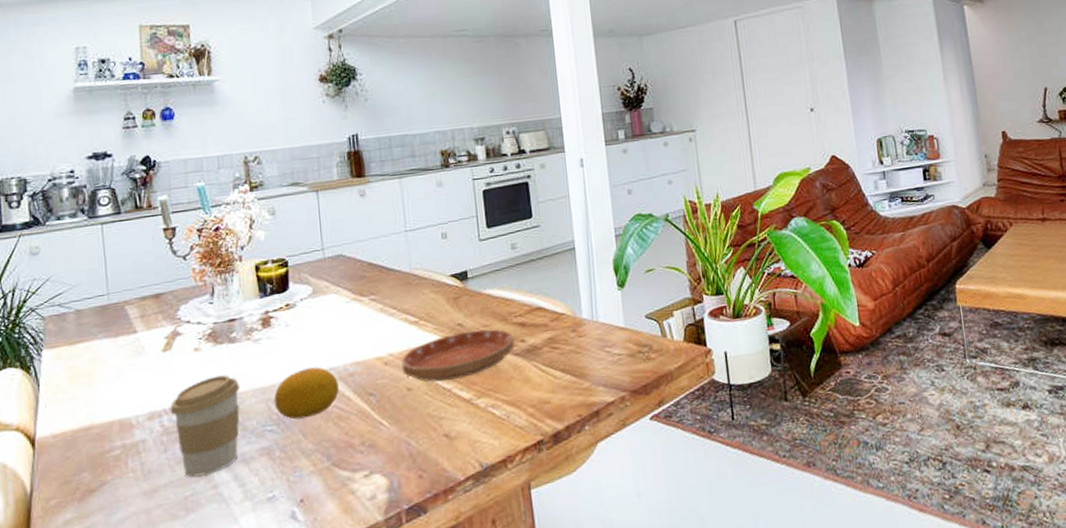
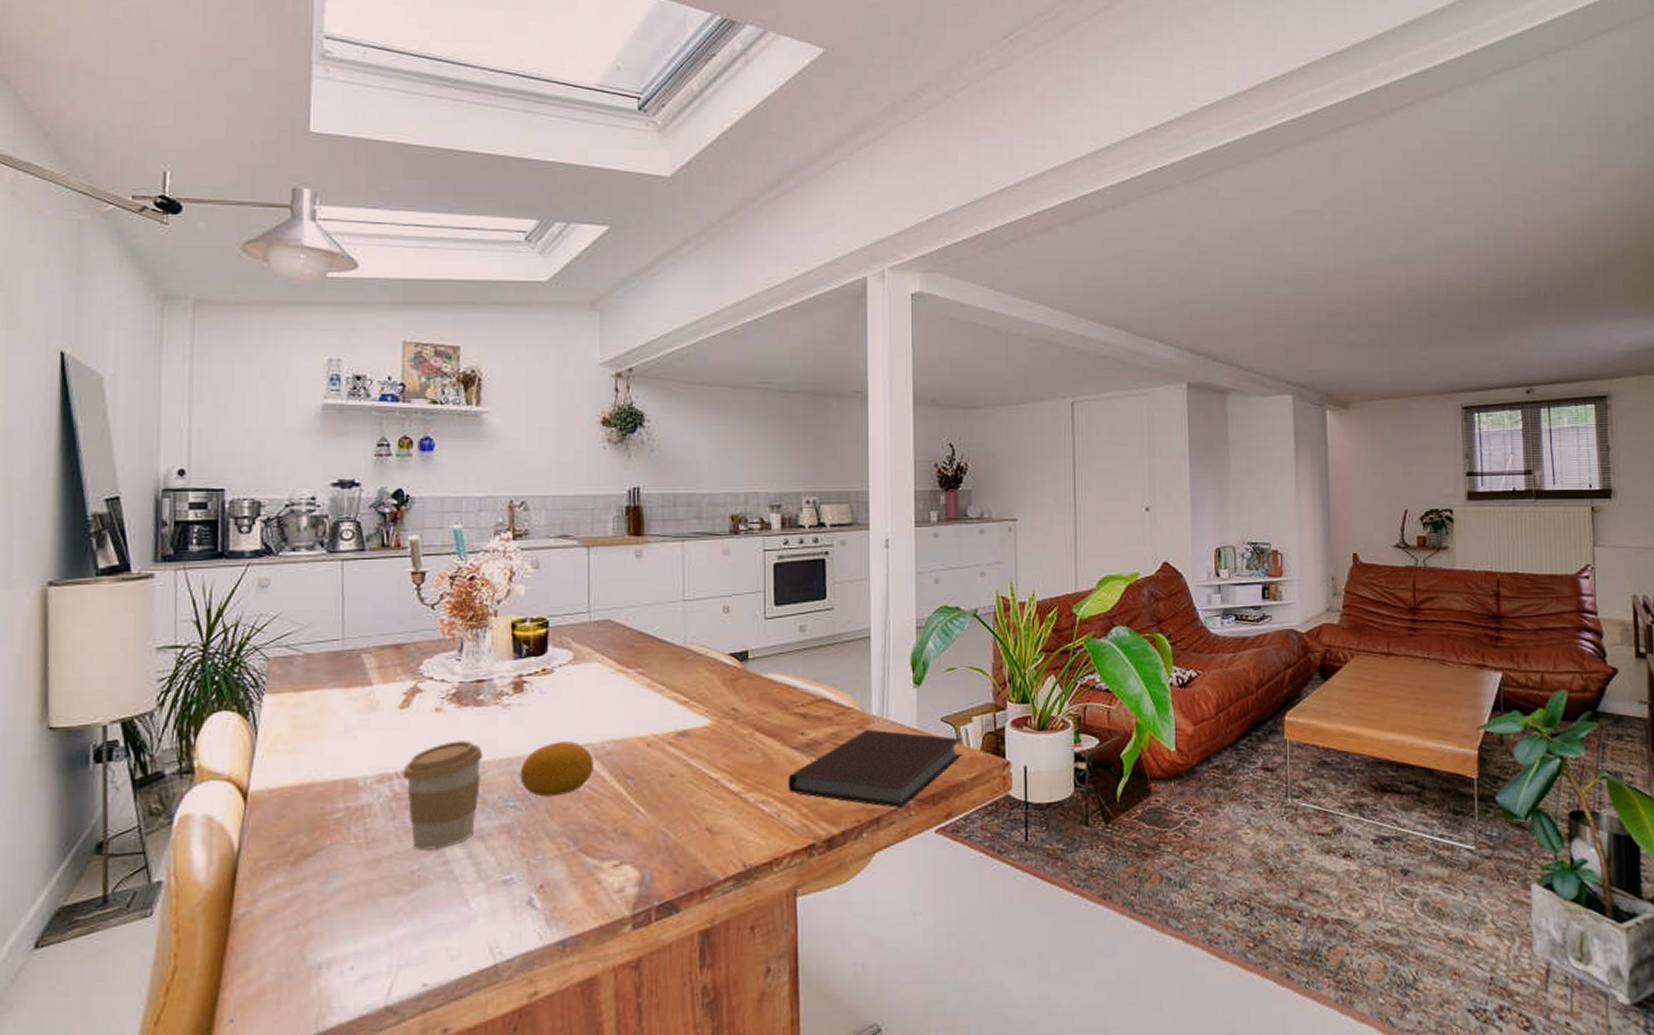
saucer: present [401,329,515,382] -> none [666,717,795,769]
notebook: none [513,331,668,401] -> present [787,729,962,809]

